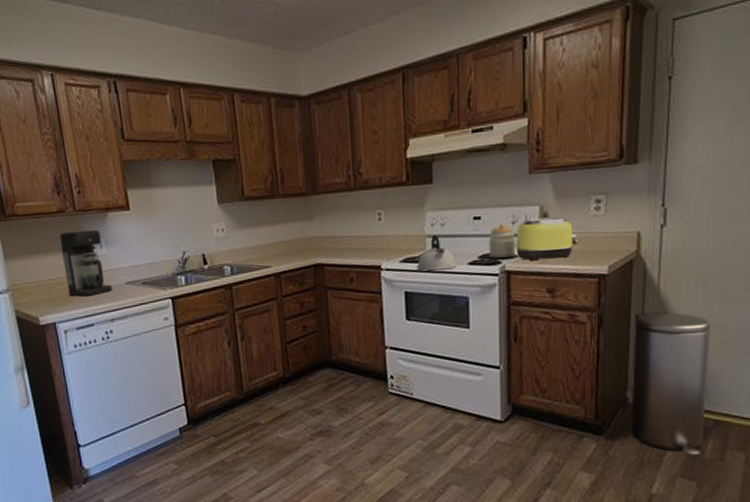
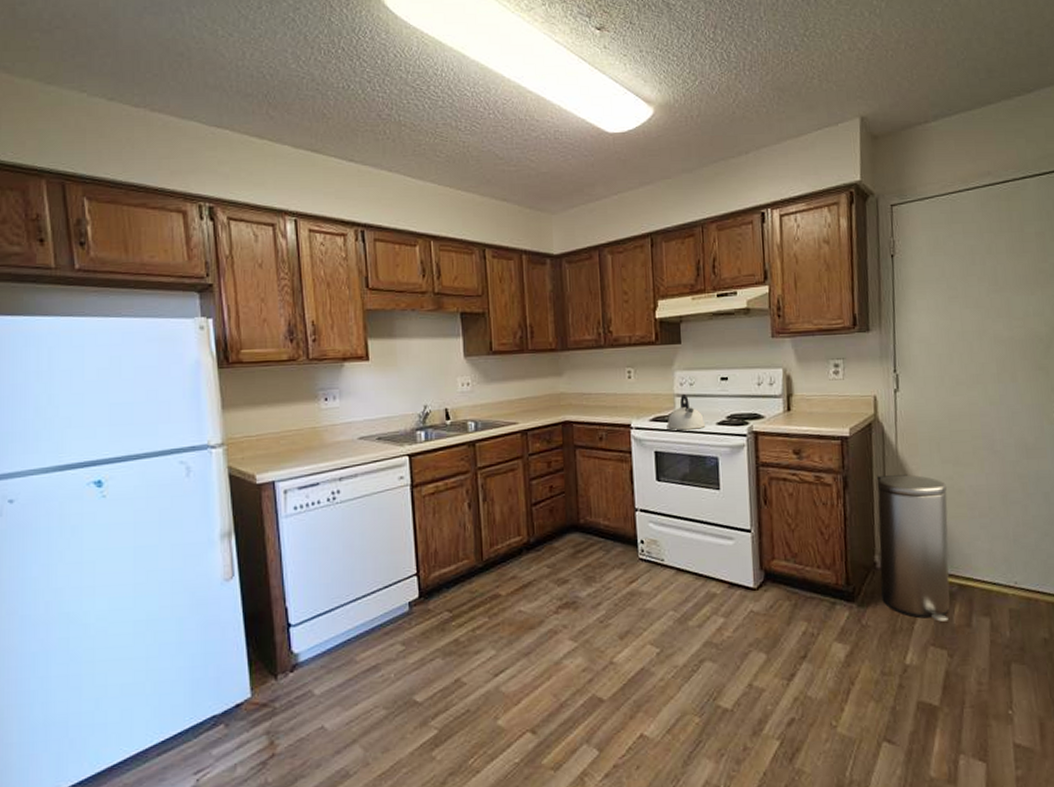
coffee maker: present [59,229,112,297] -> none [288,380,343,453]
jar: present [489,223,515,258] -> none [736,384,762,419]
toaster: present [515,216,580,261] -> none [761,379,822,422]

